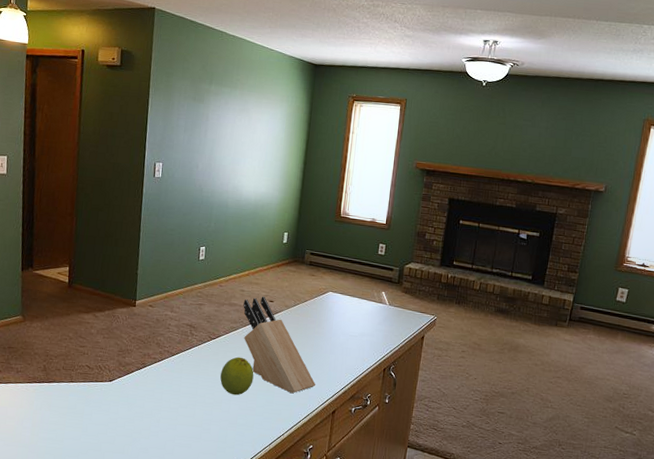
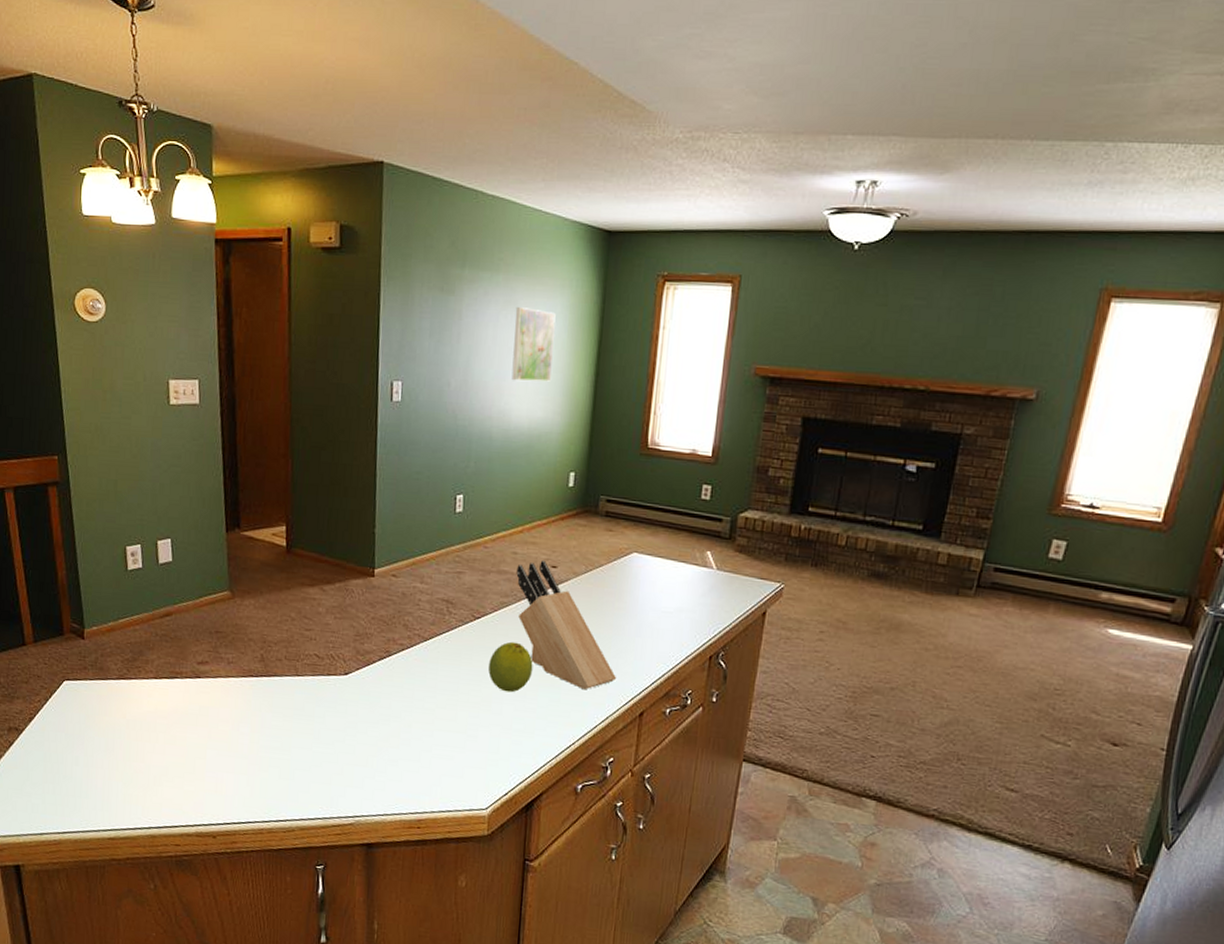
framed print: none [243,114,276,167] -> present [511,307,556,382]

